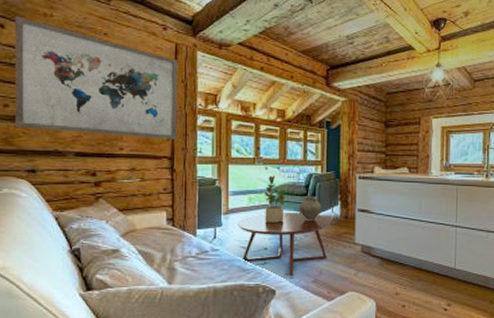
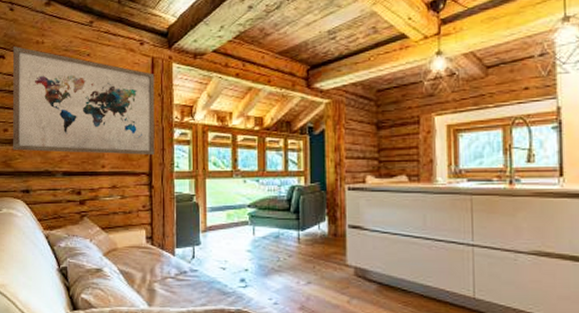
coffee table: present [237,212,332,276] -> none [216,230,319,302]
potted plant: present [264,175,290,223] -> none [243,188,271,241]
ceramic pot: present [299,196,322,222] -> none [281,211,307,240]

